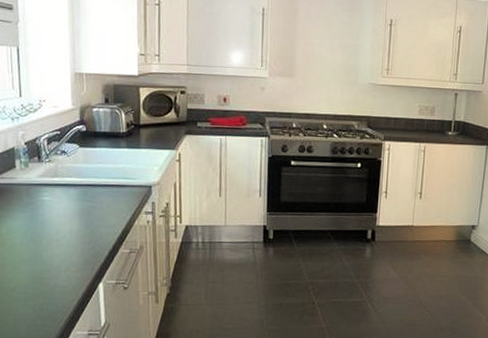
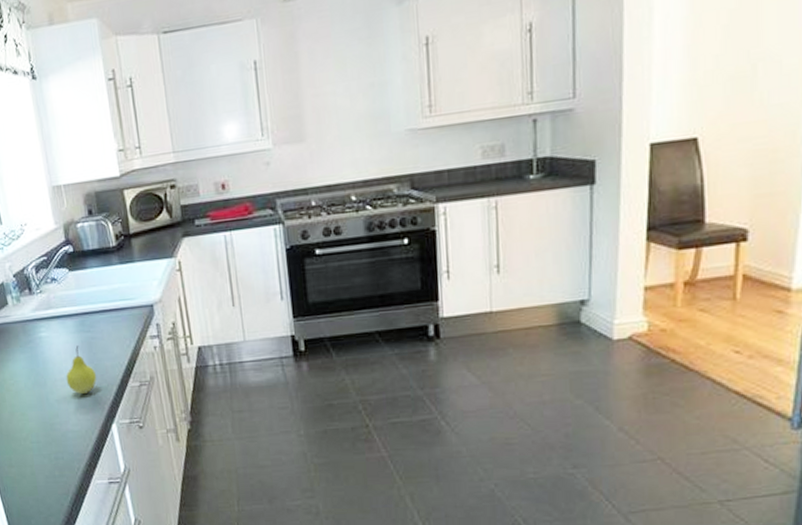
fruit: none [62,212,92,254] -> present [65,345,97,394]

